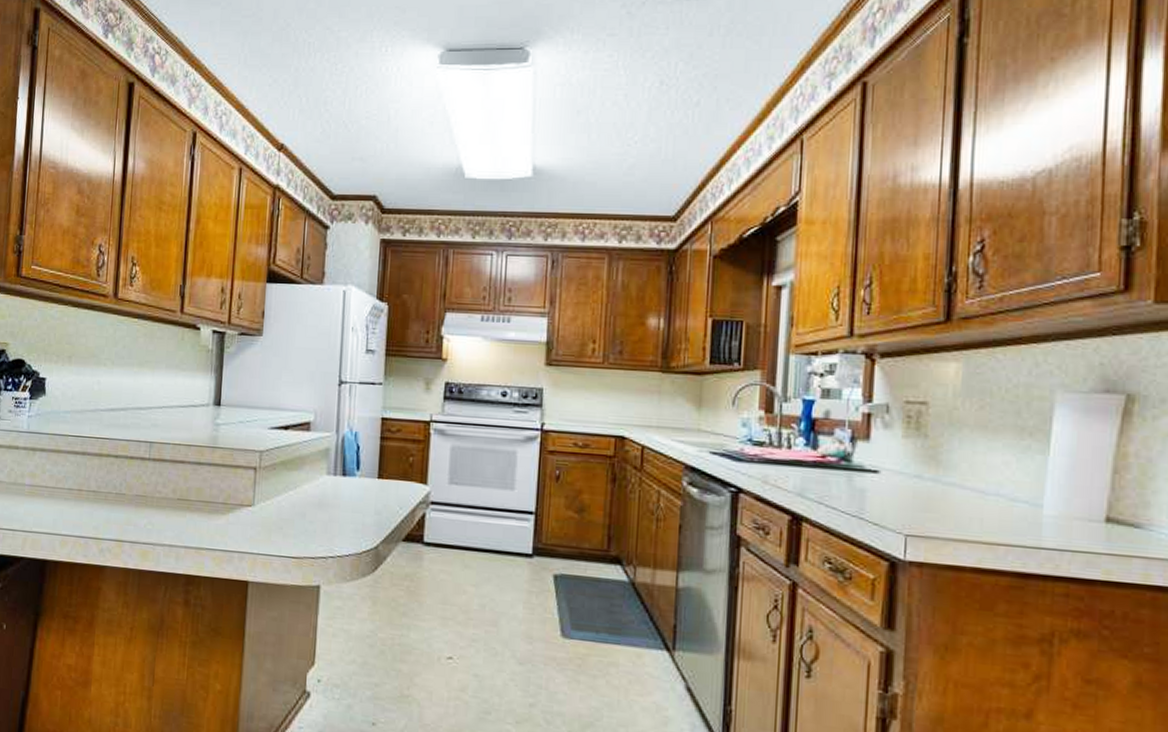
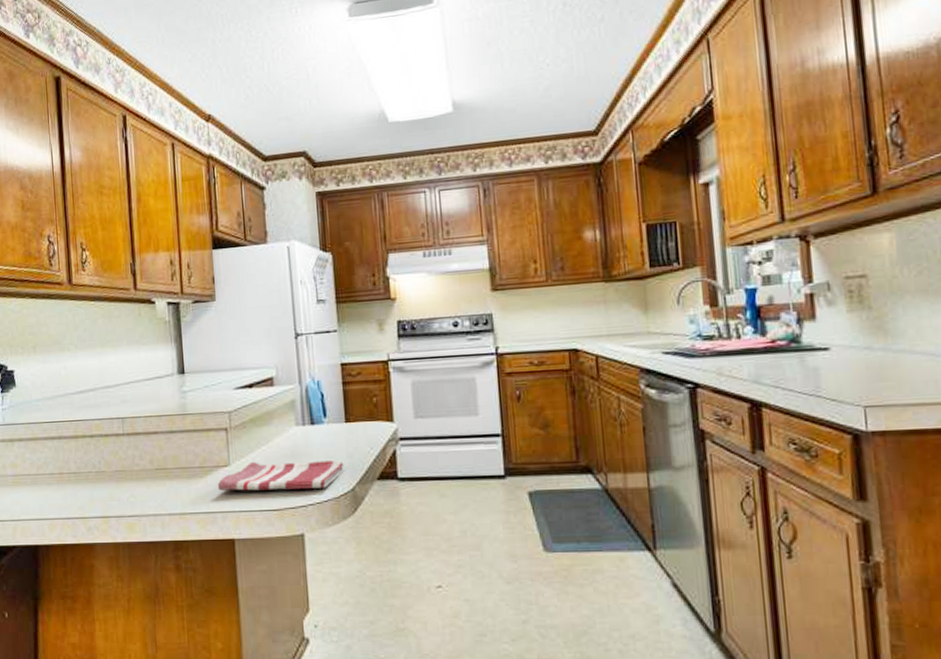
dish towel: none [238,505,371,542] -> present [217,460,345,491]

